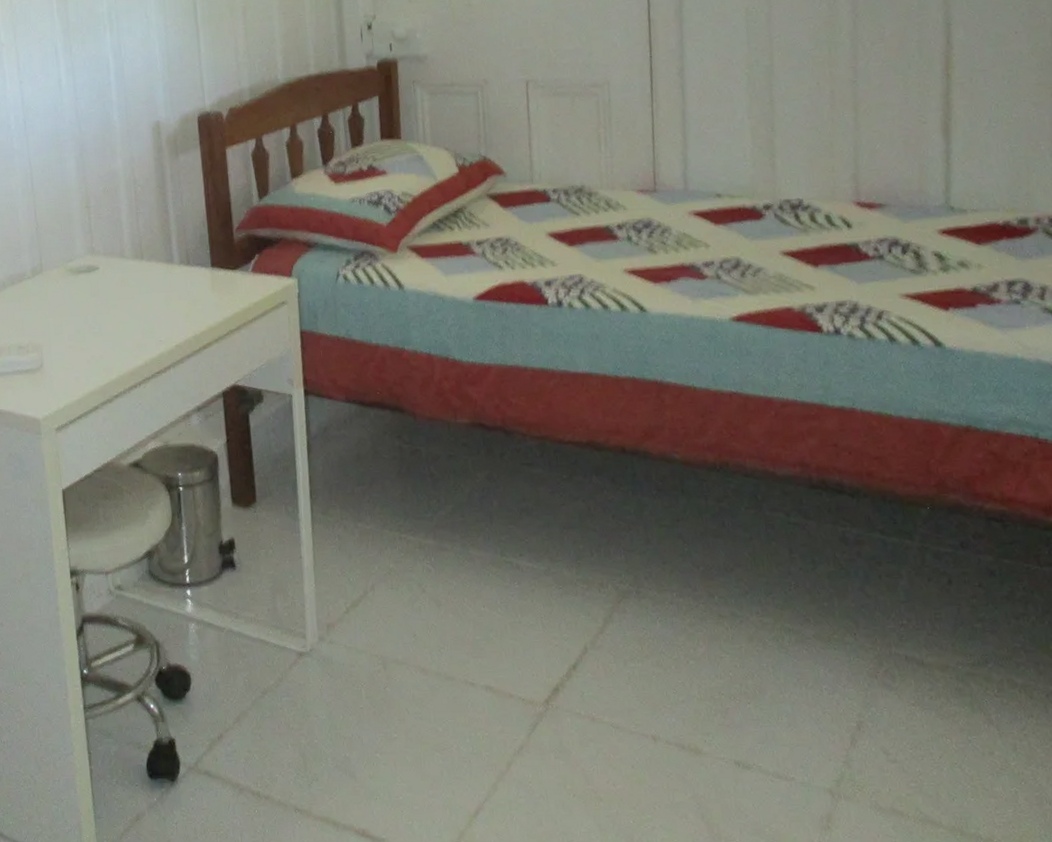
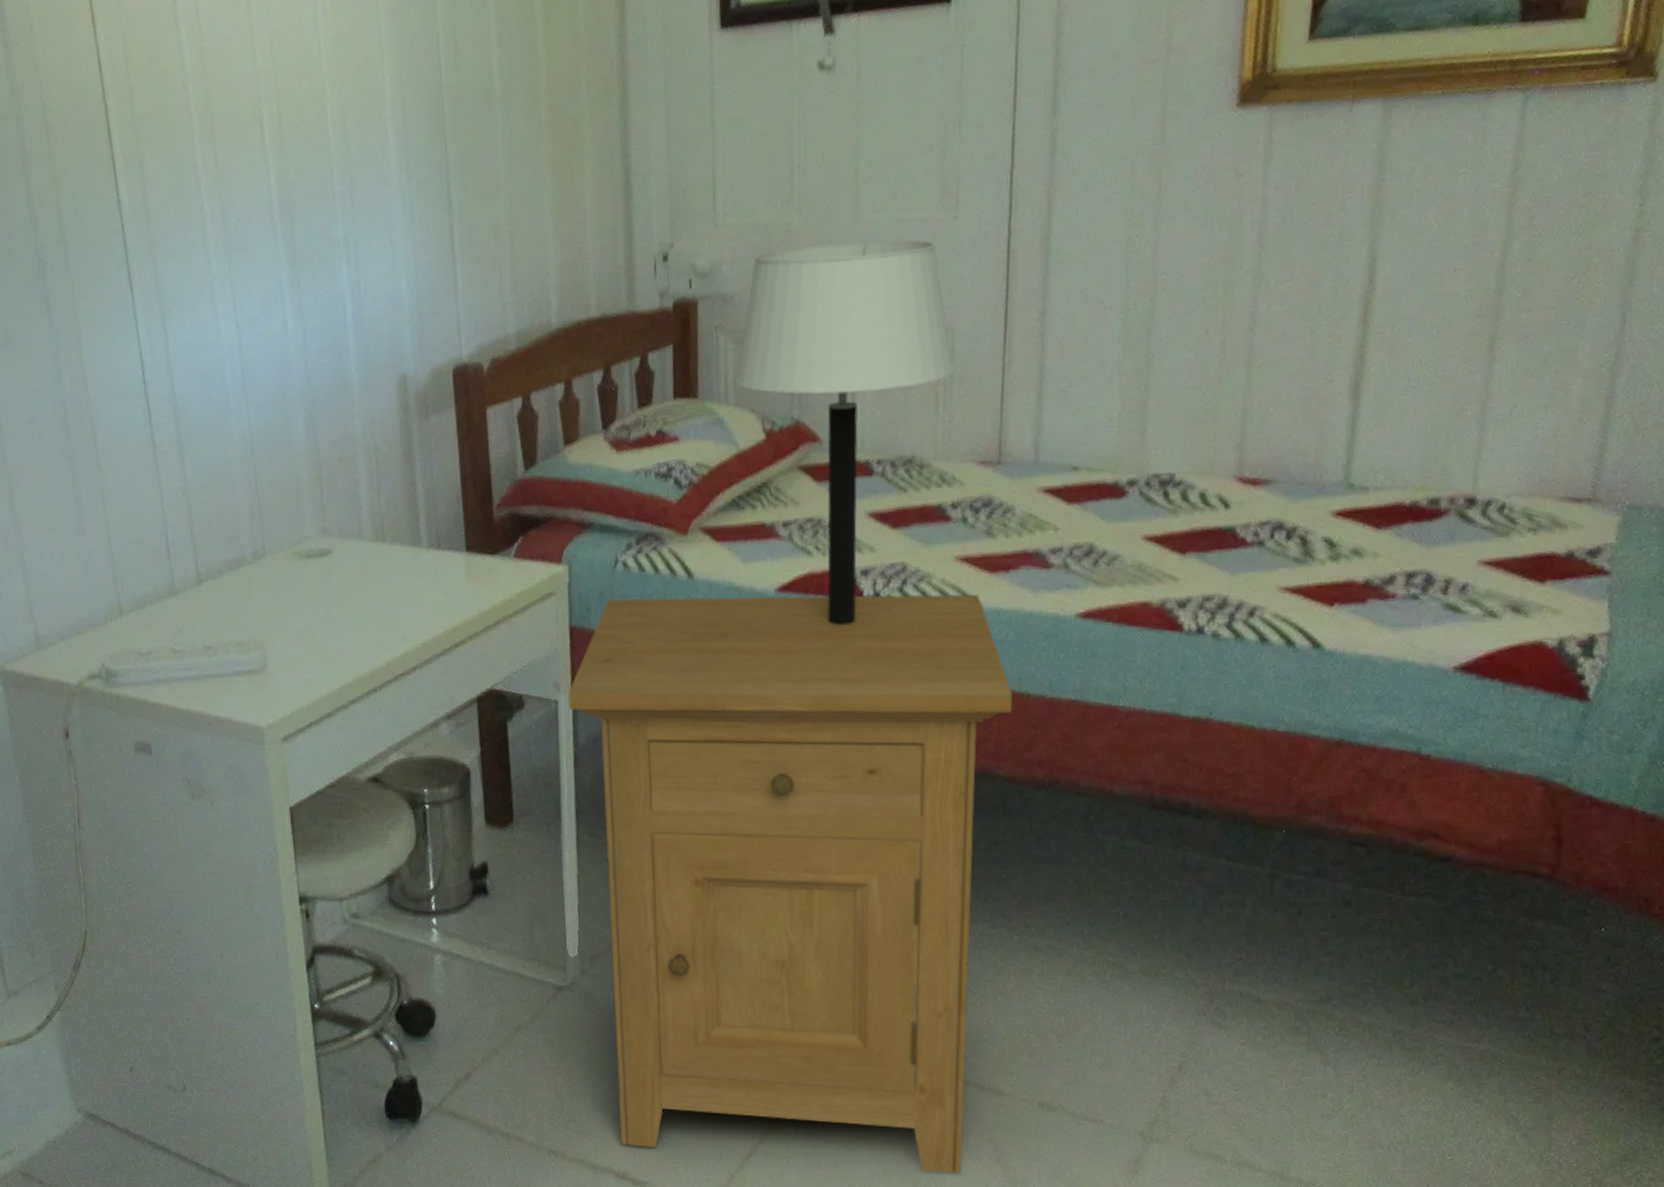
nightstand: none [300,301,683,830] -> present [568,594,1013,1173]
table lamp: none [431,11,613,329] -> present [734,240,955,626]

